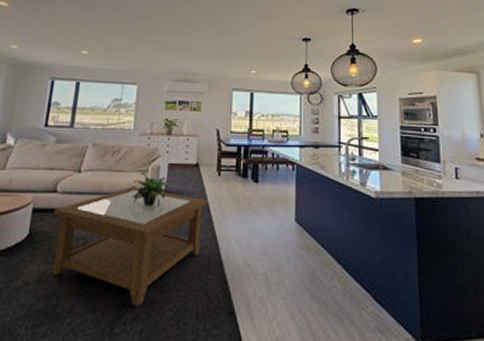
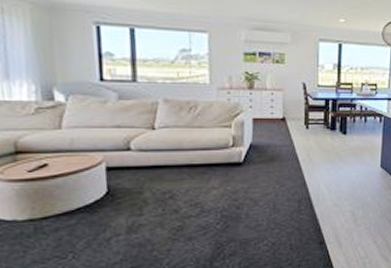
coffee table: present [52,186,207,307] -> none [131,142,296,245]
potted plant: present [127,172,168,208] -> none [210,127,254,161]

